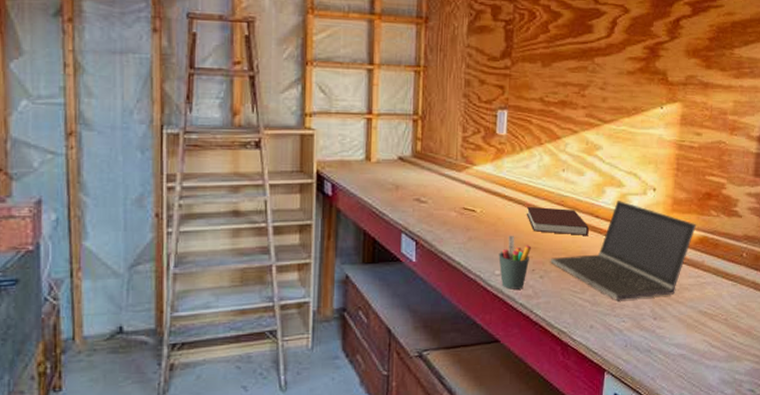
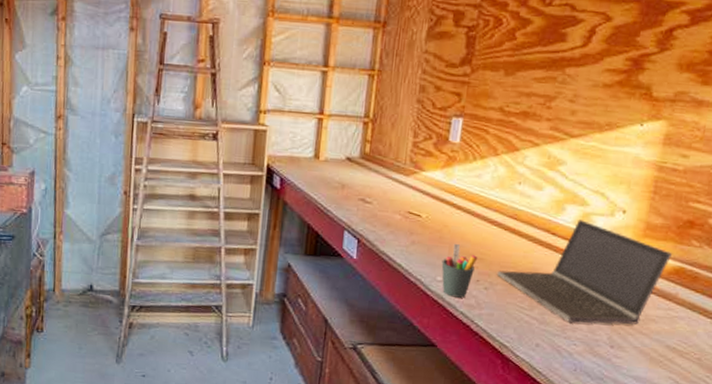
notebook: present [526,206,589,235] -> none [474,216,544,252]

